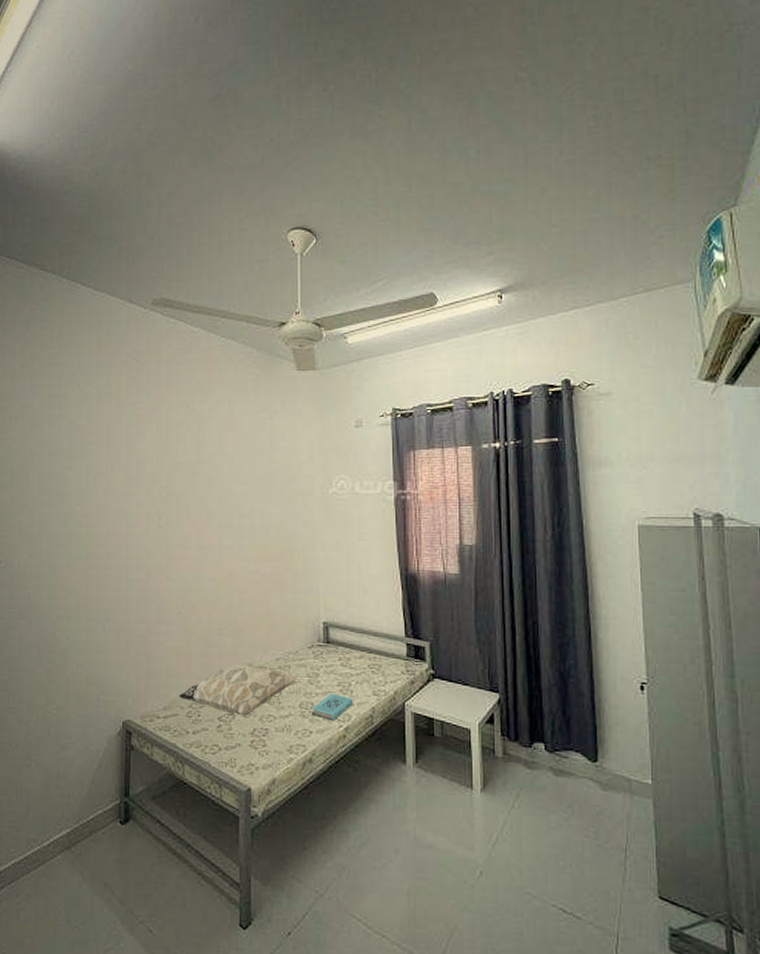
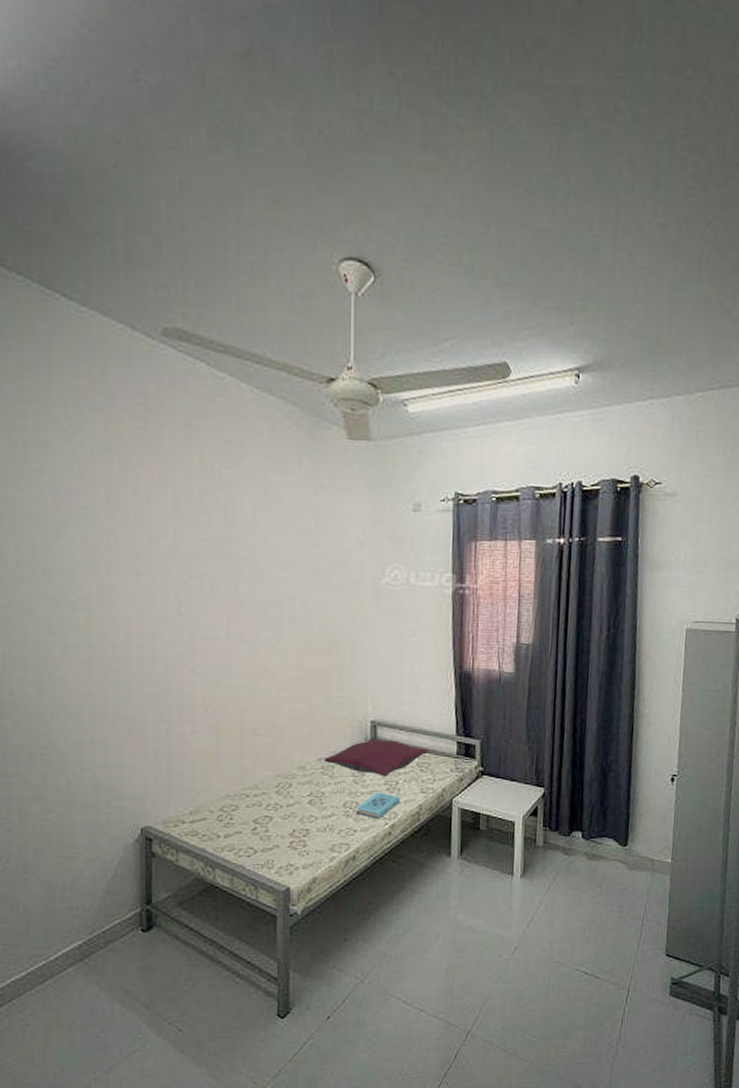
decorative pillow: present [178,663,297,716] -> none [207,763,342,818]
pillow: none [281,639,379,678] -> present [324,738,429,777]

